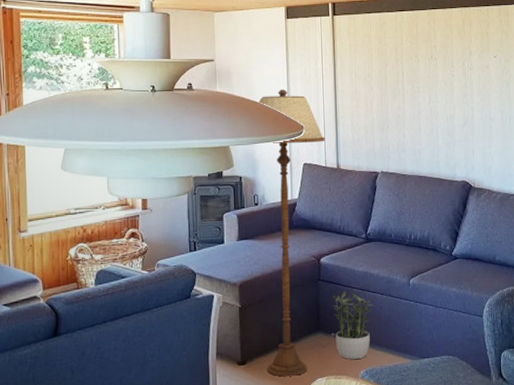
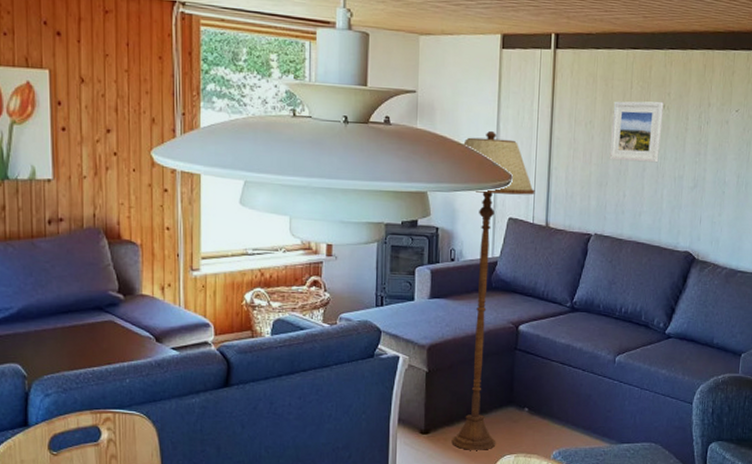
potted plant: present [332,290,376,359] -> none [528,362,577,438]
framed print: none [387,53,432,107] -> present [609,101,664,163]

